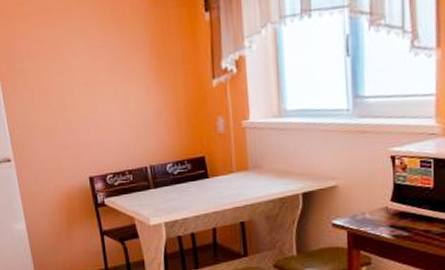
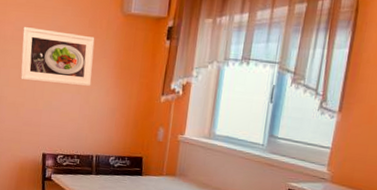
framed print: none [38,30,128,98] -> present [20,27,95,87]

